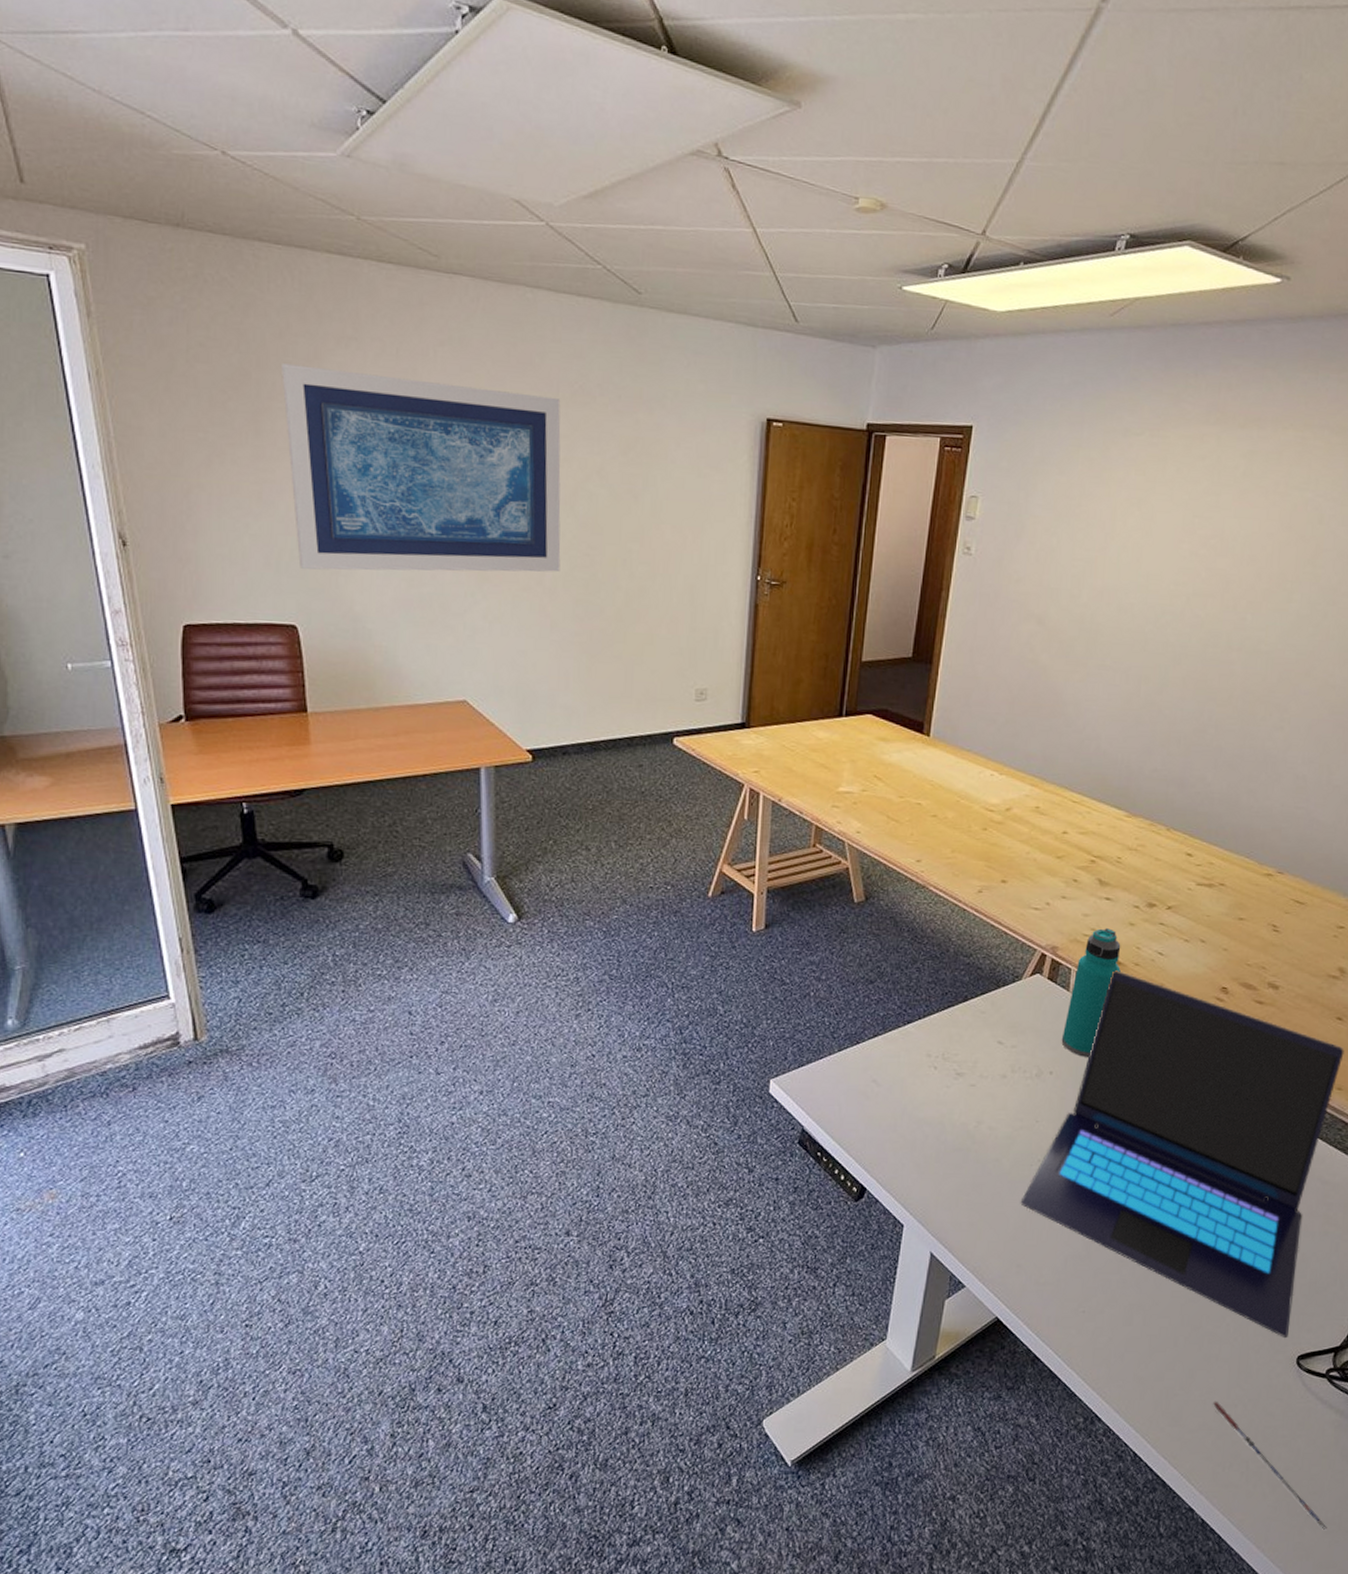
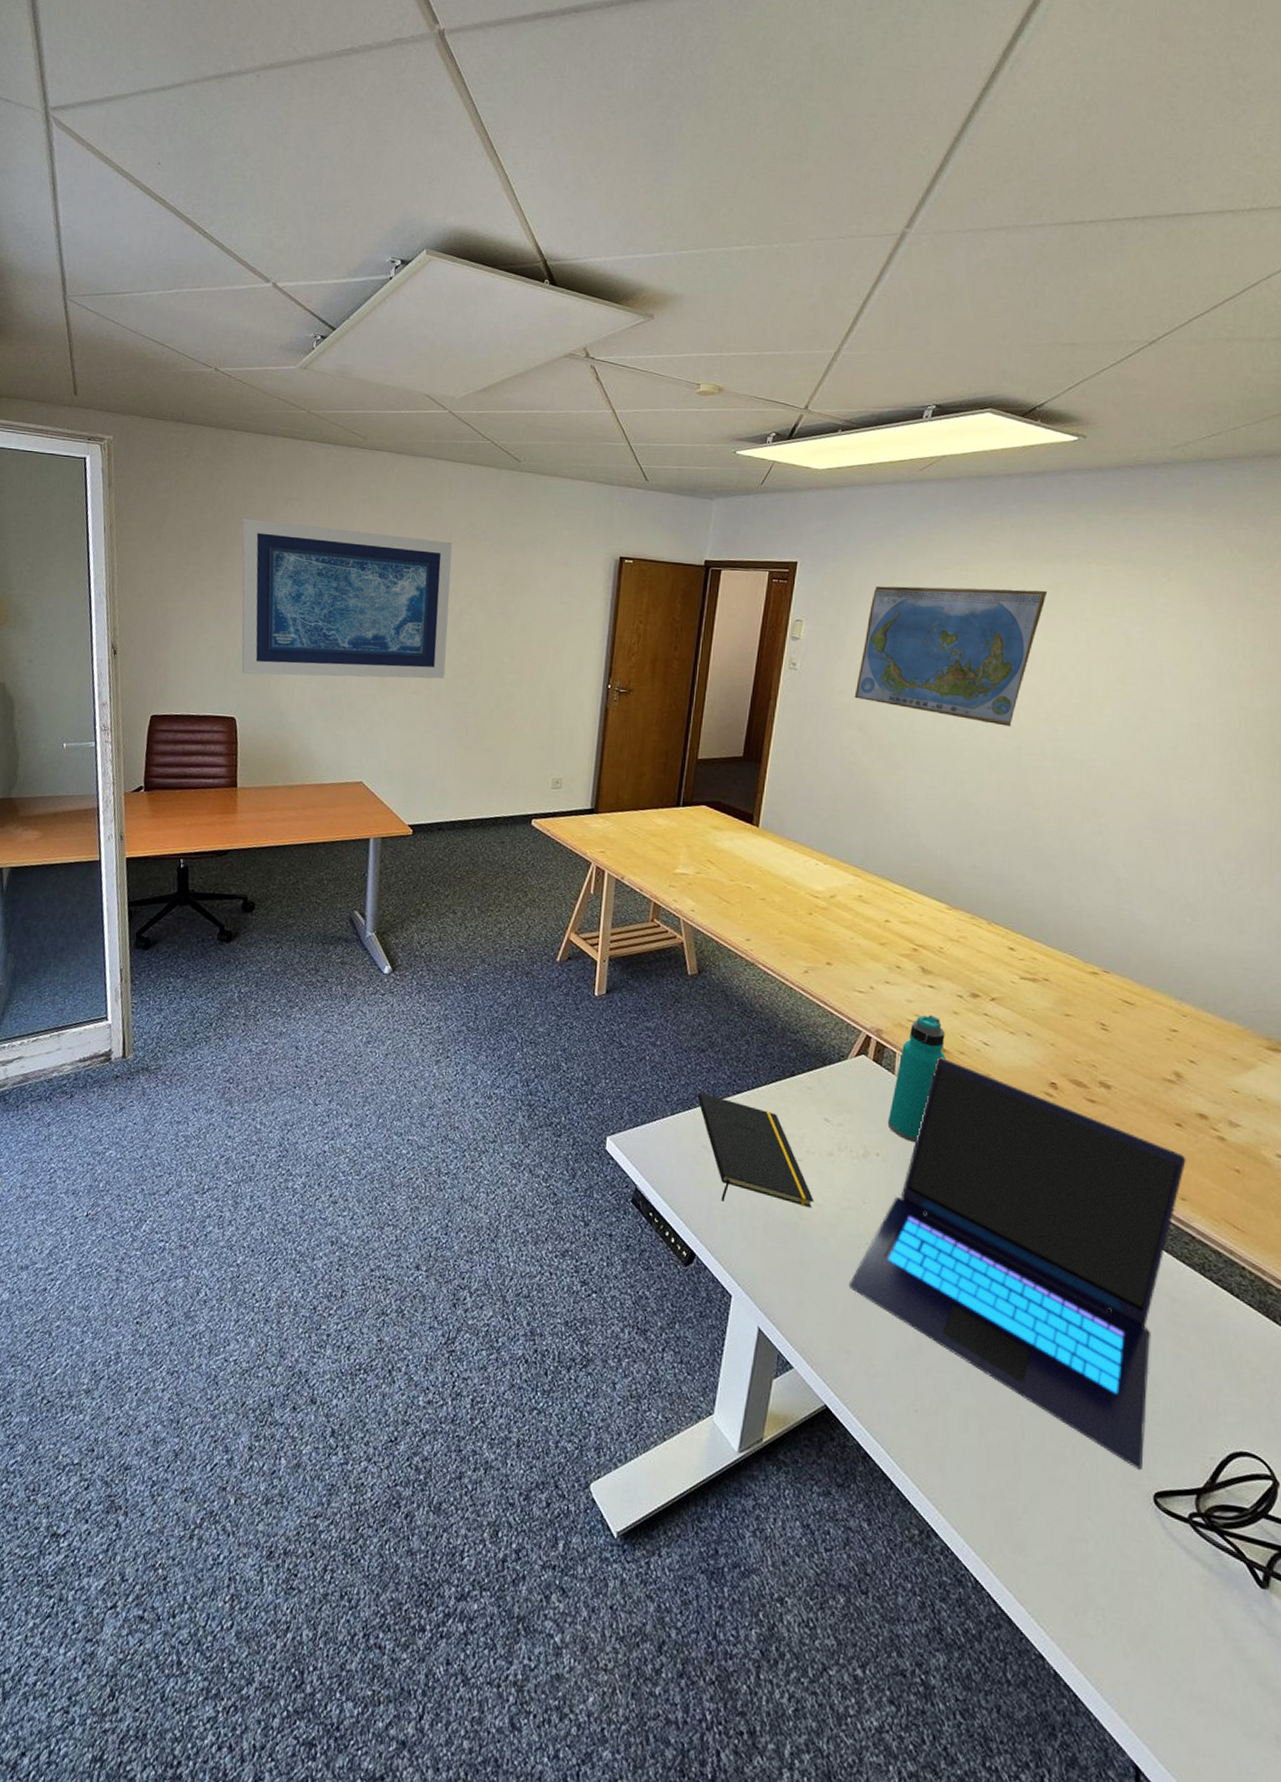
notepad: none [866,1025,987,1134] -> present [697,1092,814,1207]
world map: none [1034,455,1242,616] -> present [854,586,1048,727]
pen: present [1213,1401,1327,1530] -> none [1061,1532,1202,1708]

